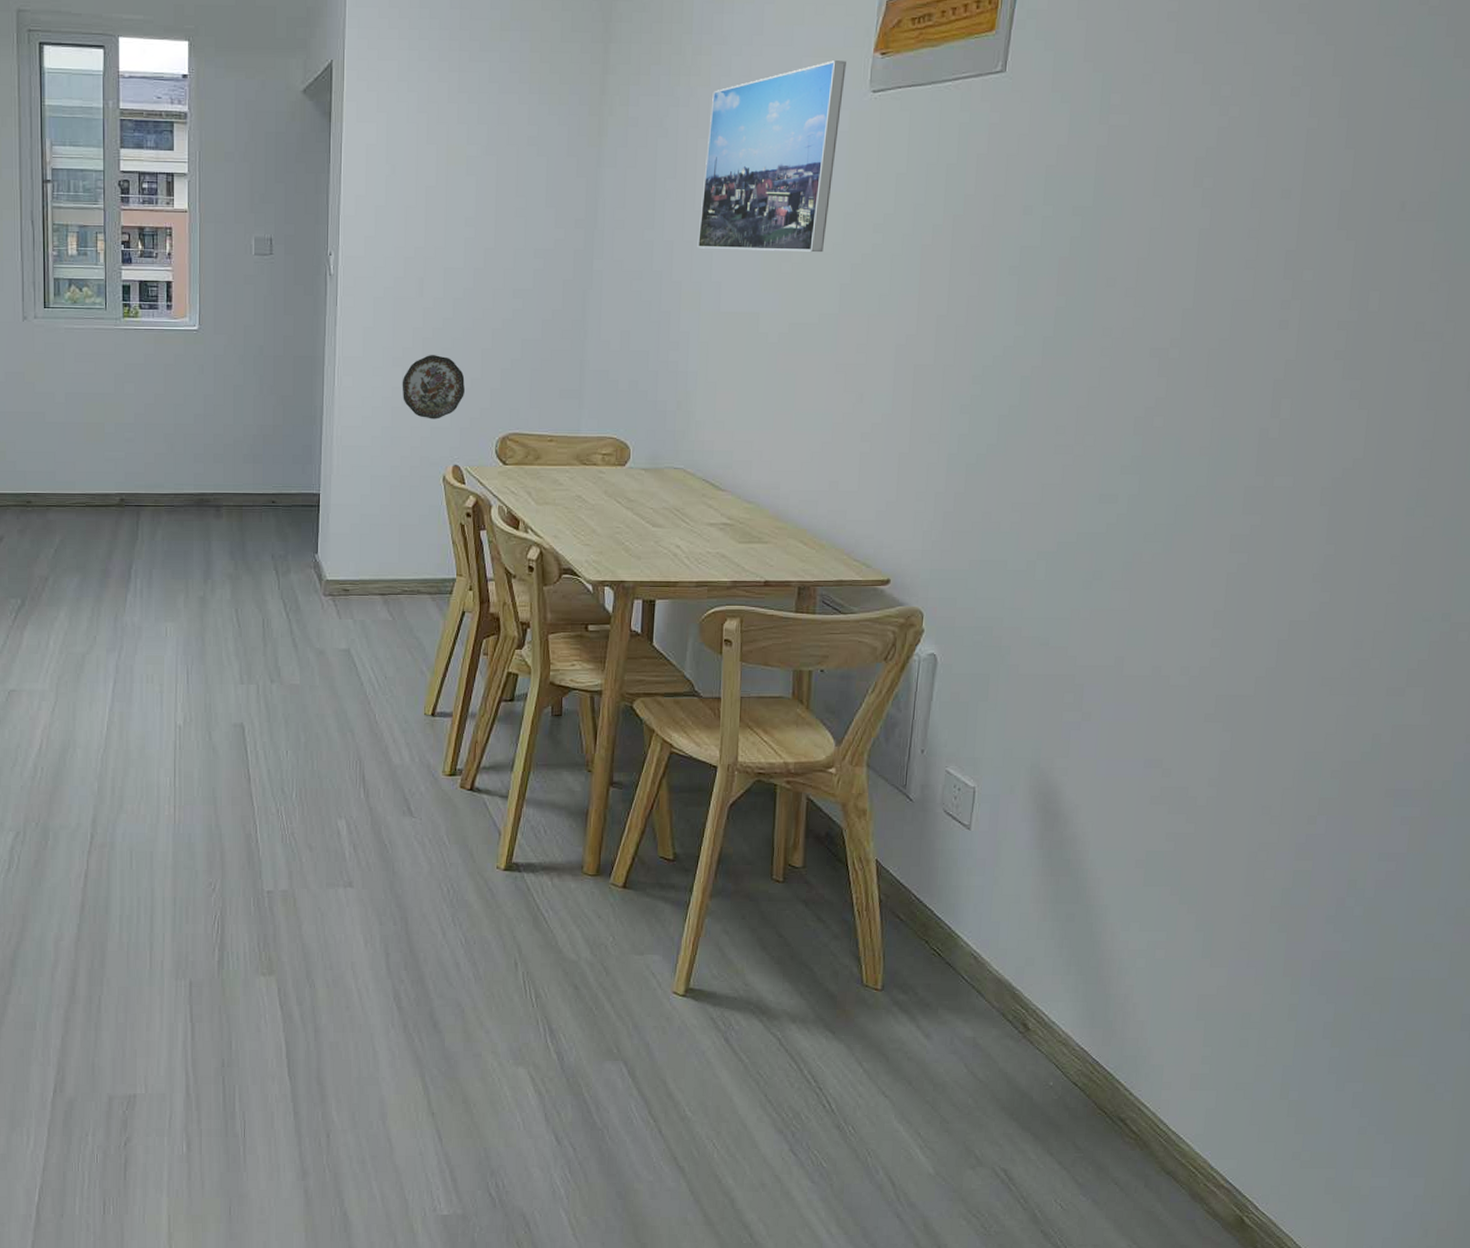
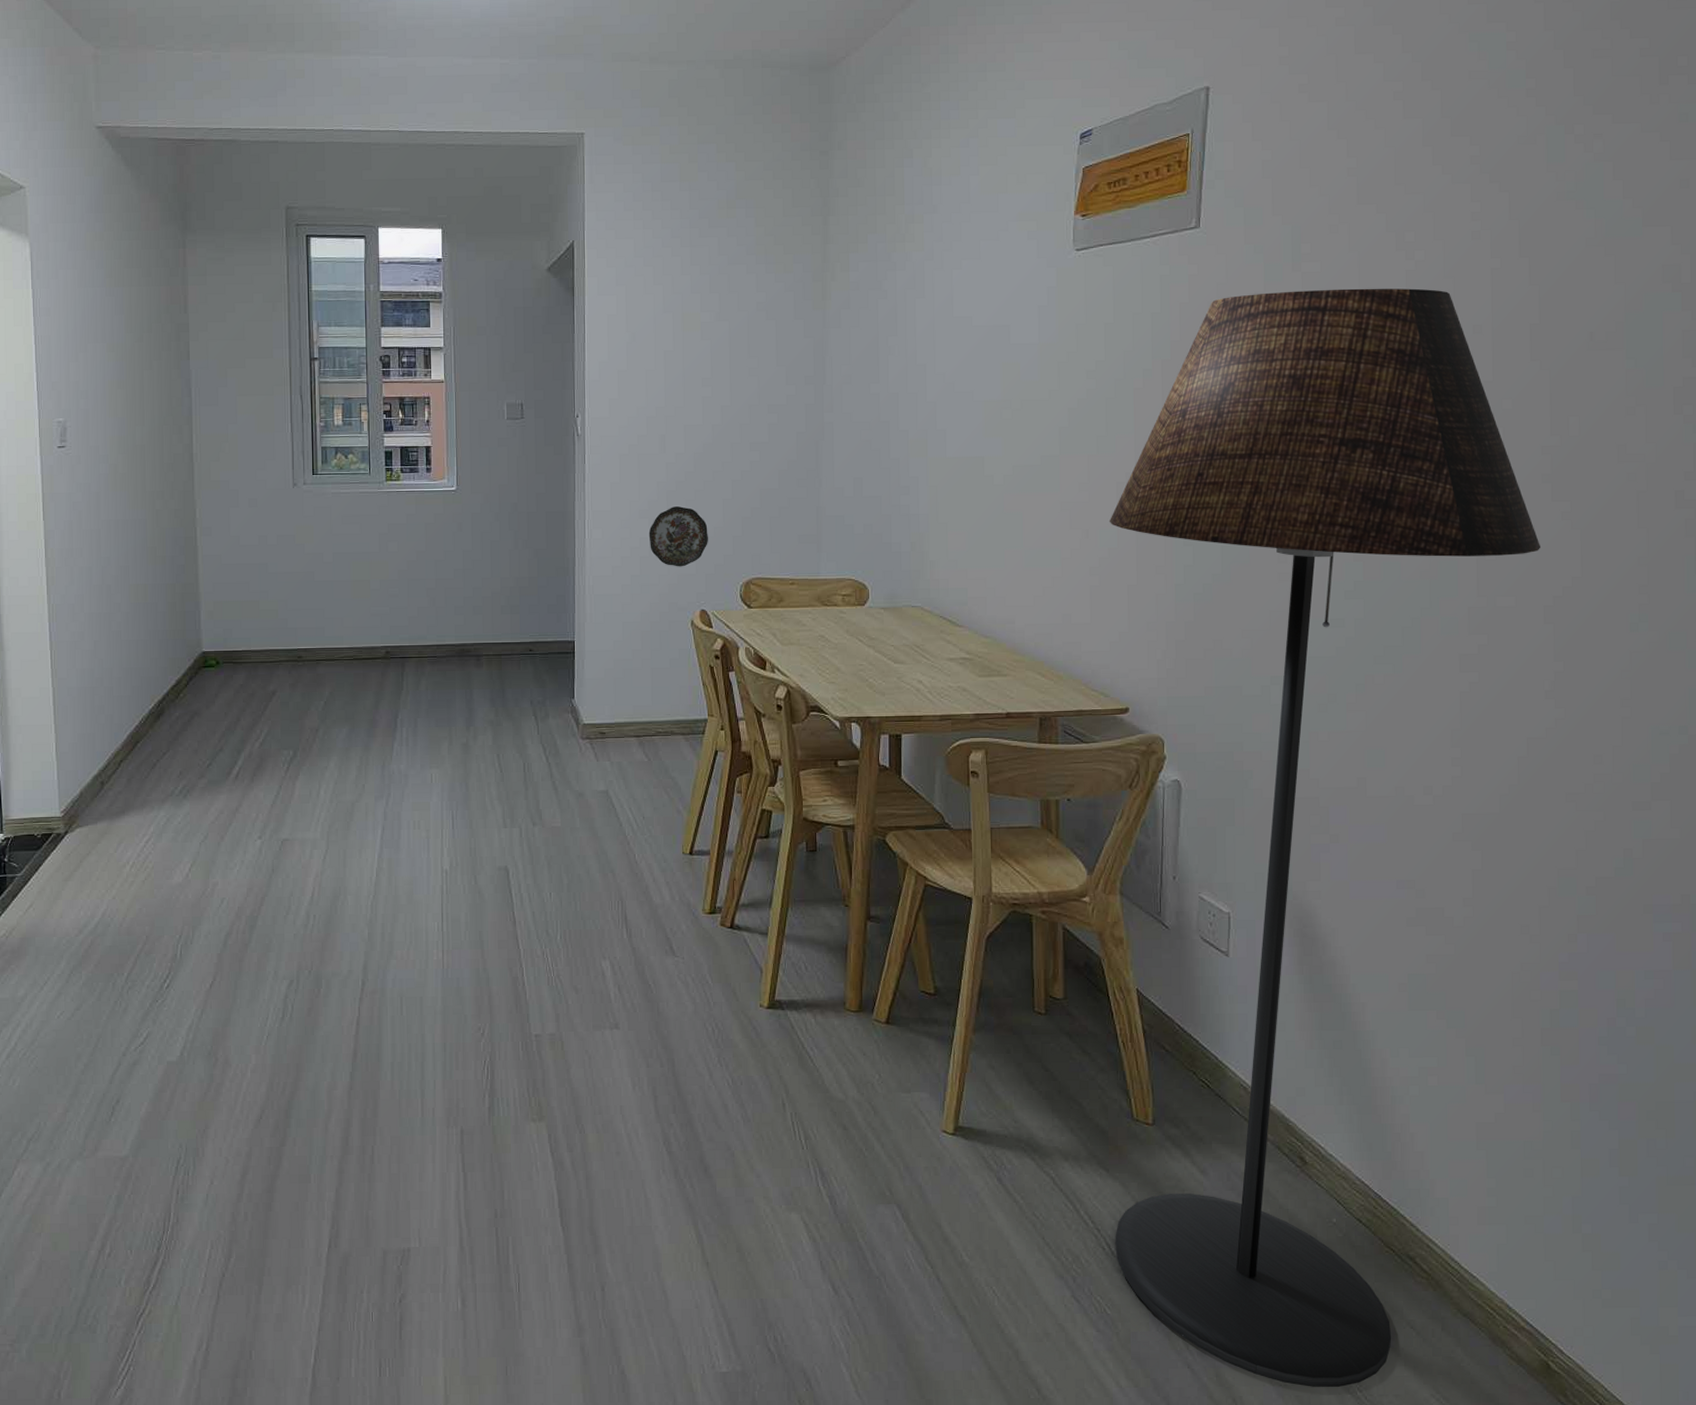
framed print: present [697,60,846,253] -> none [921,223,1050,399]
floor lamp: none [835,144,1326,1238] -> present [1109,288,1541,1388]

